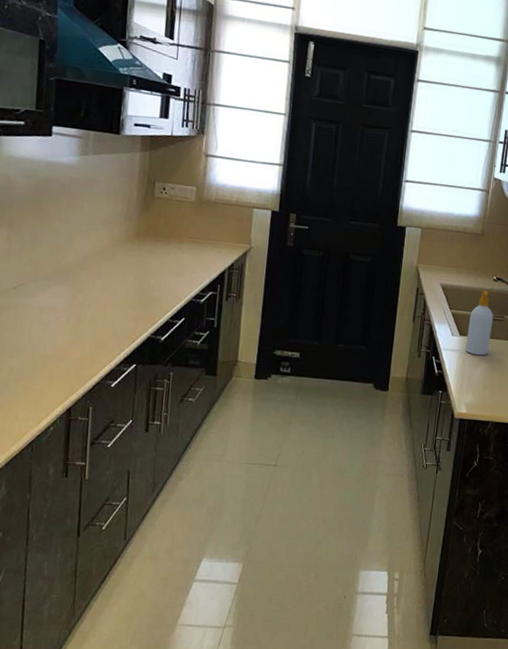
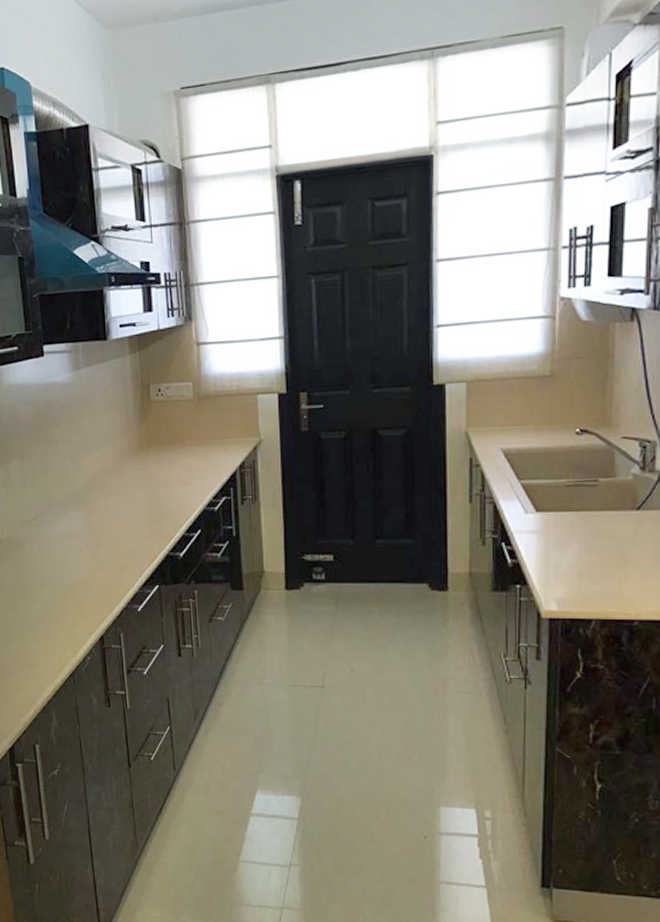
soap bottle: present [465,290,494,356] -> none [546,449,582,535]

